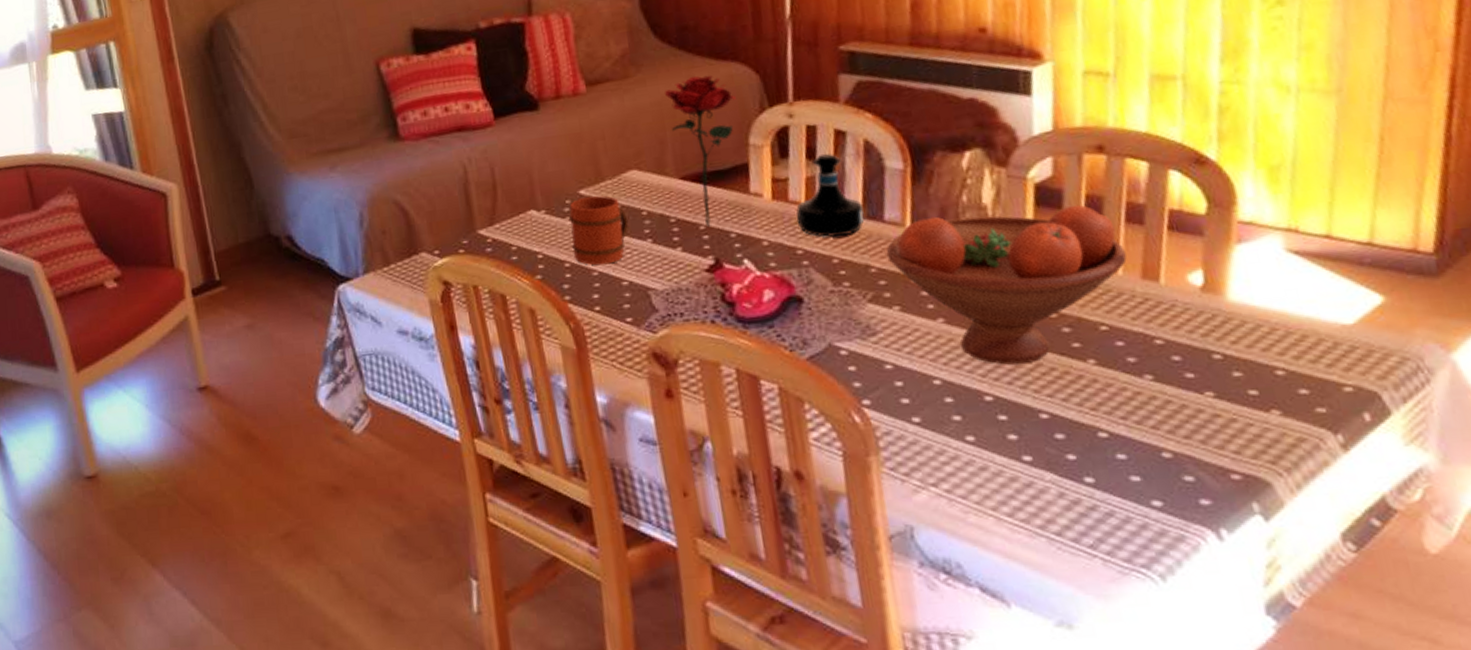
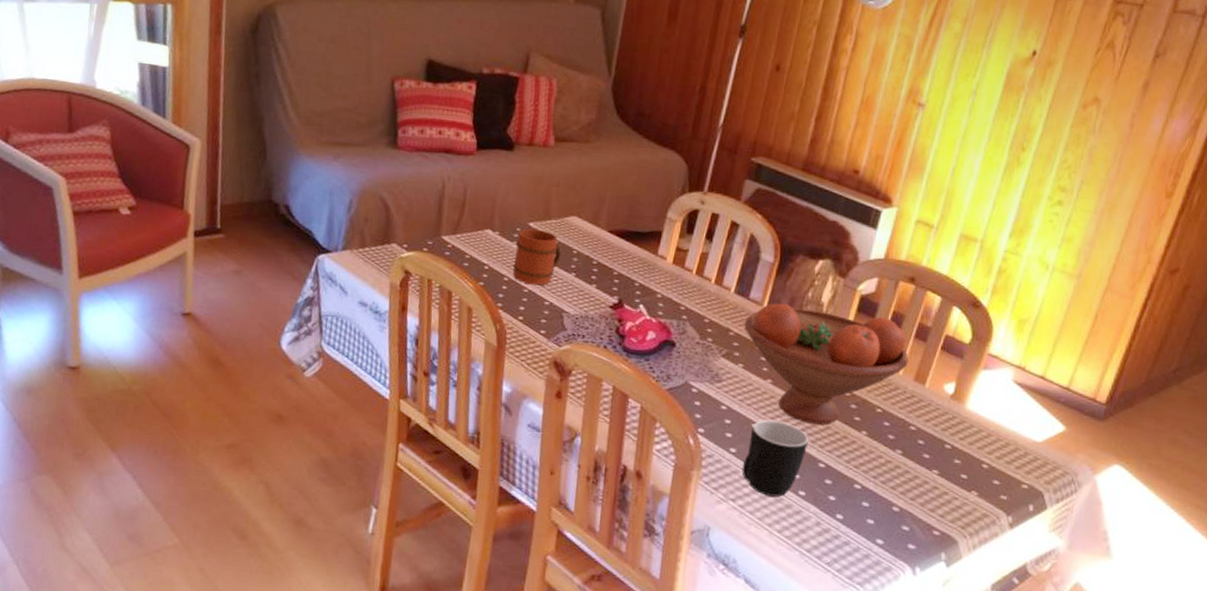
flower: present [665,75,736,227] -> none [611,153,666,273]
tequila bottle: present [796,153,864,237] -> none [686,237,737,303]
mug: none [934,369,1018,471] -> present [742,420,808,497]

